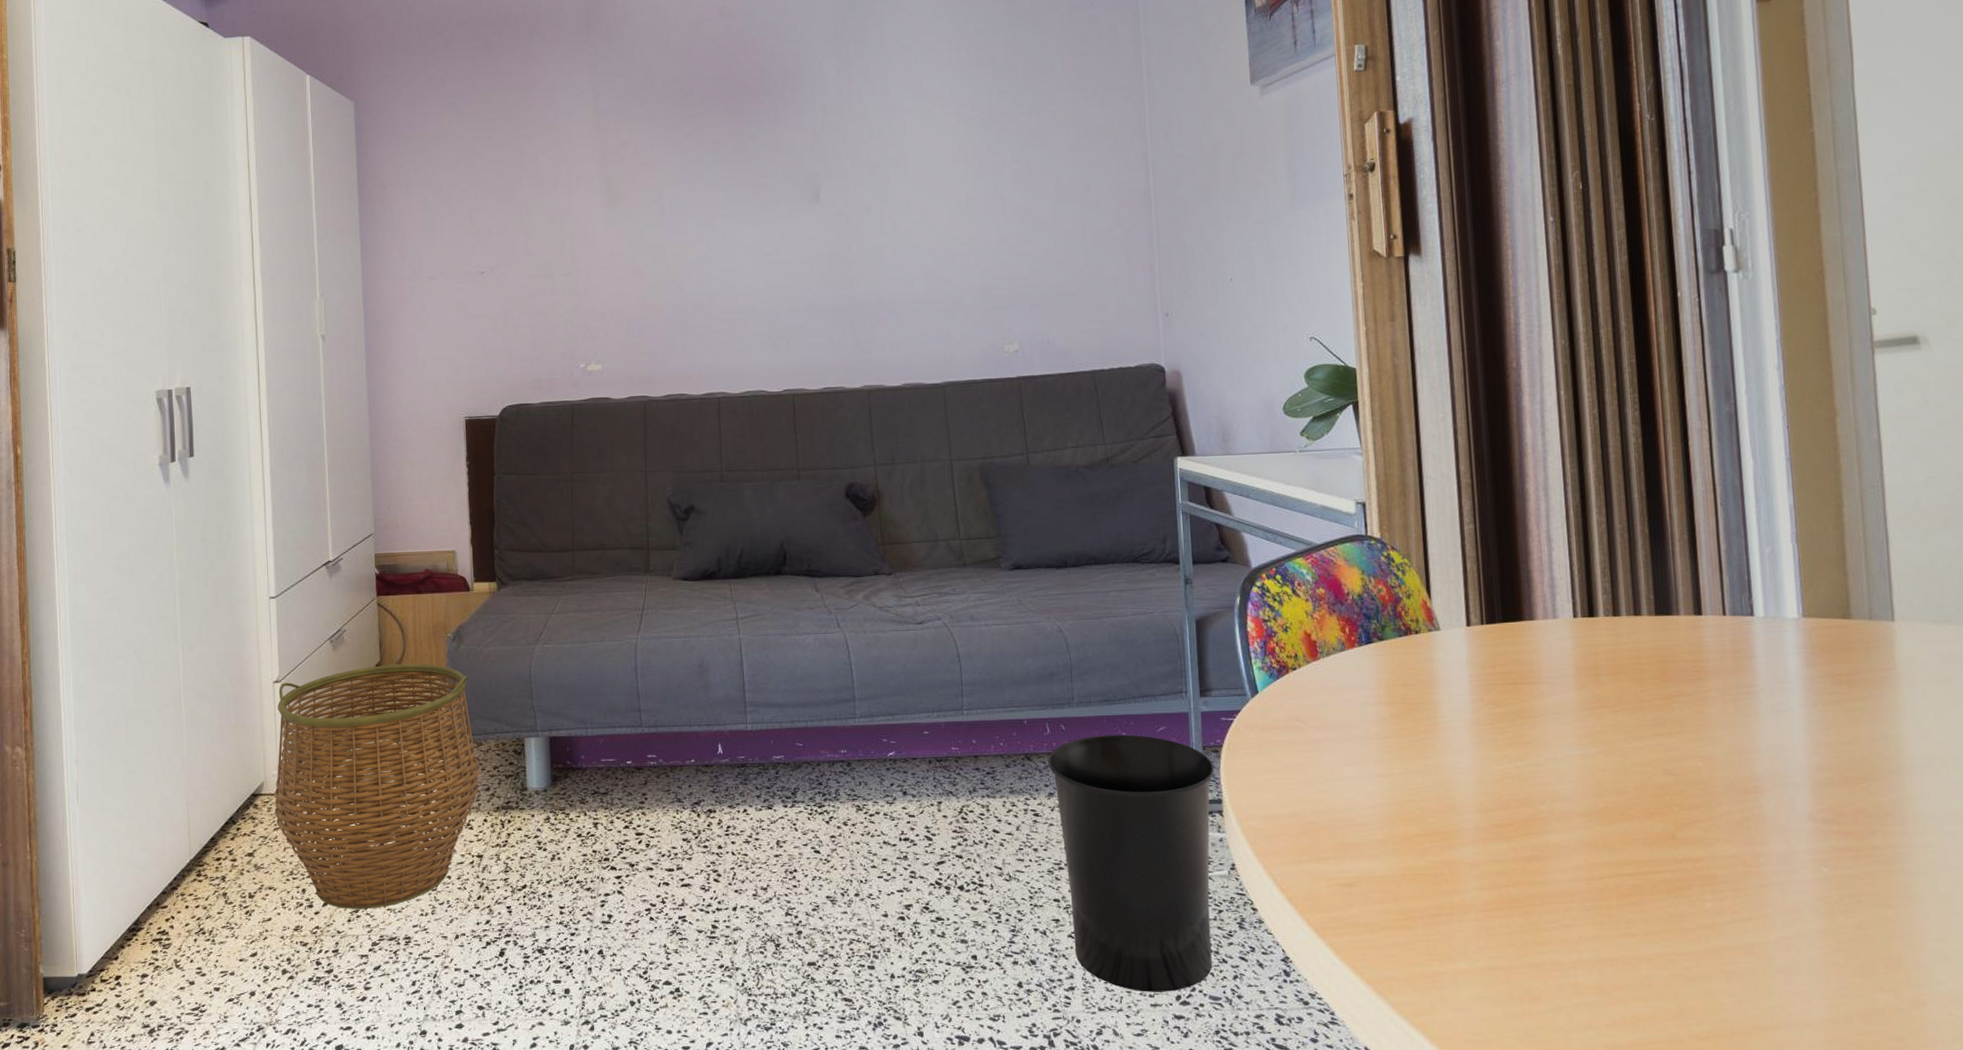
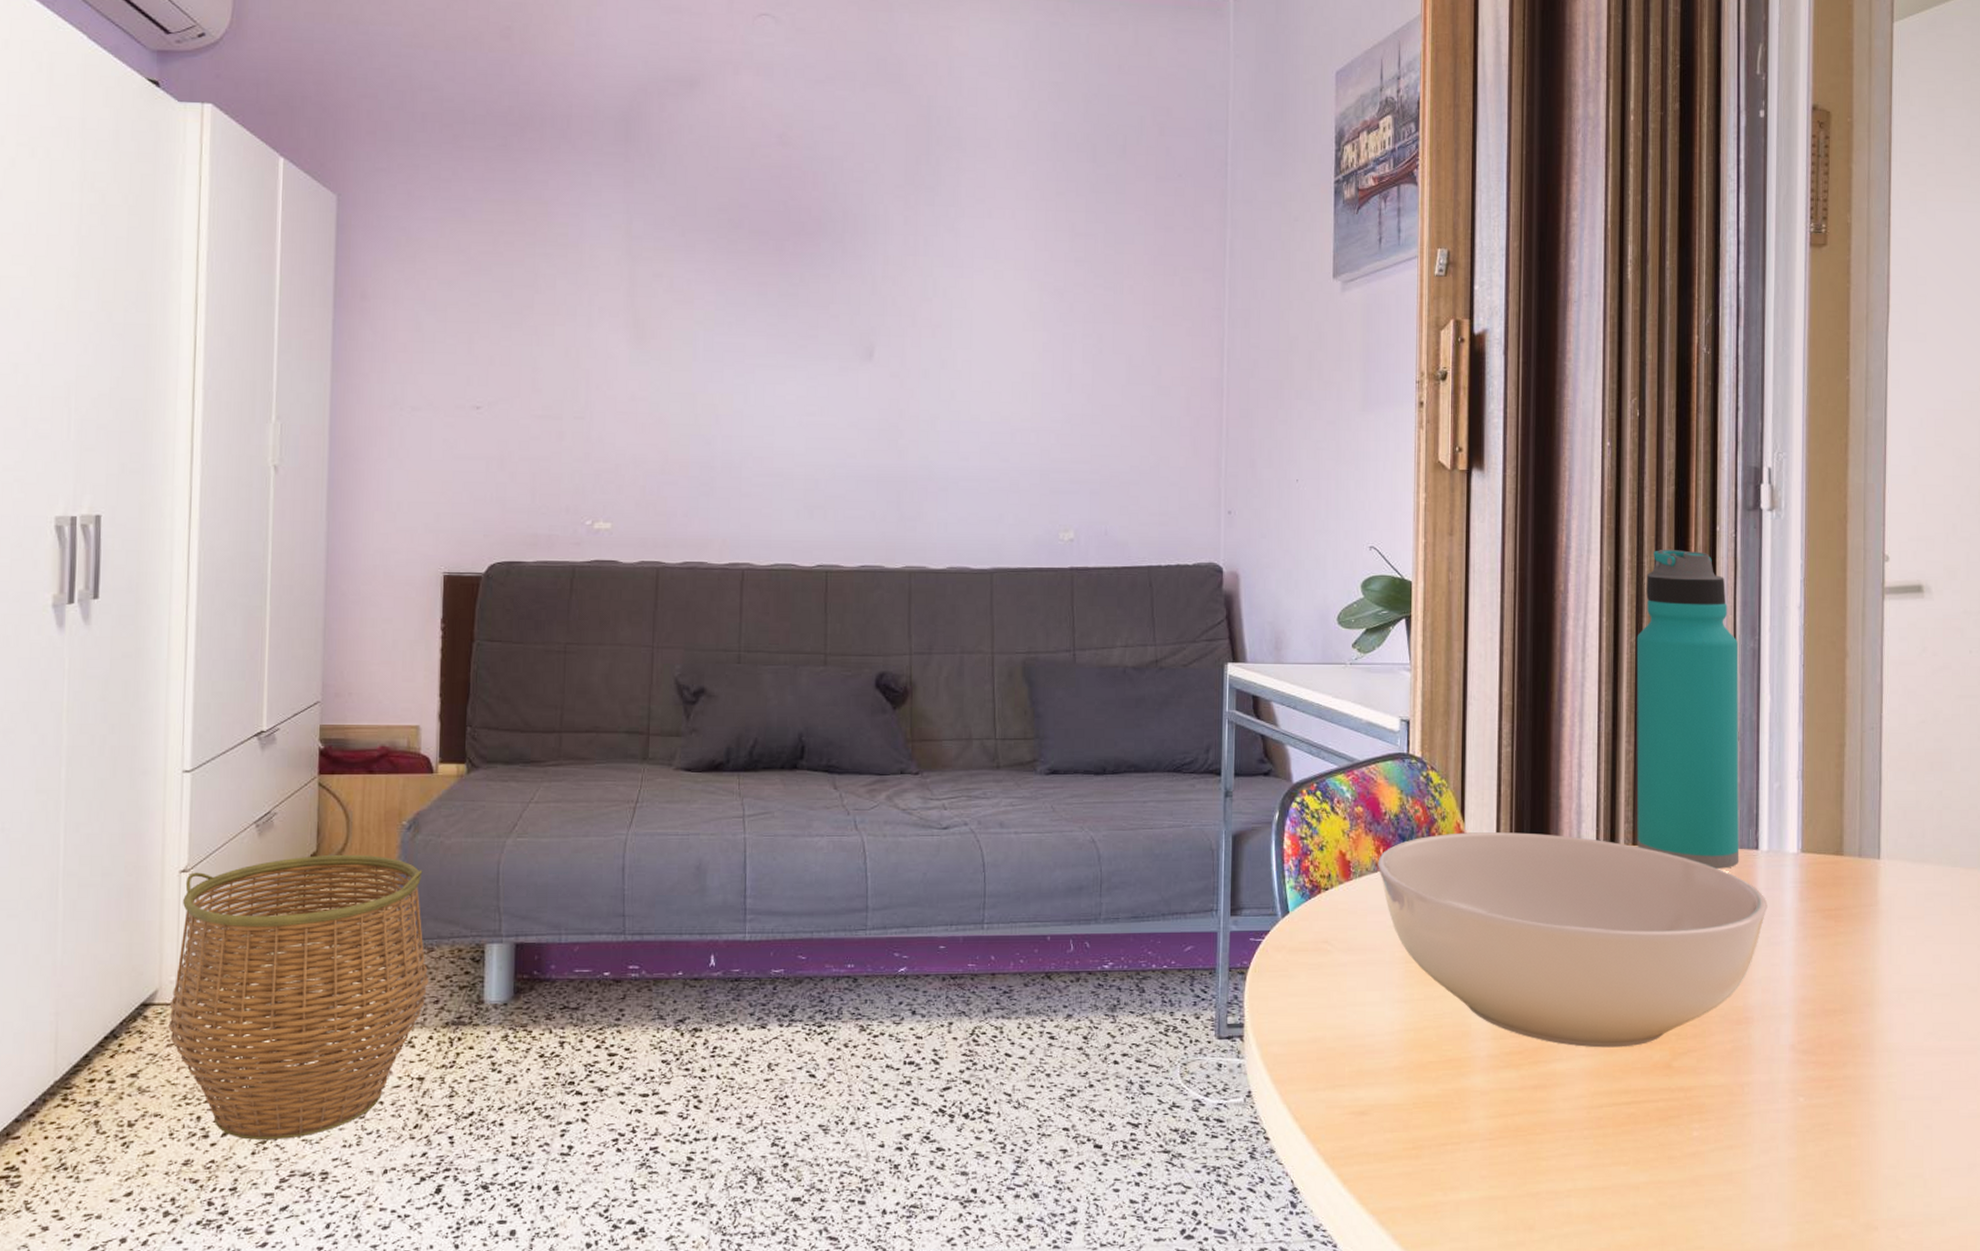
waste bin: present [1048,734,1215,992] -> none [1069,953,1239,1226]
bowl: none [1344,607,1770,819] -> present [1378,832,1768,1048]
water bottle: none [1599,318,1733,637] -> present [1636,550,1739,869]

